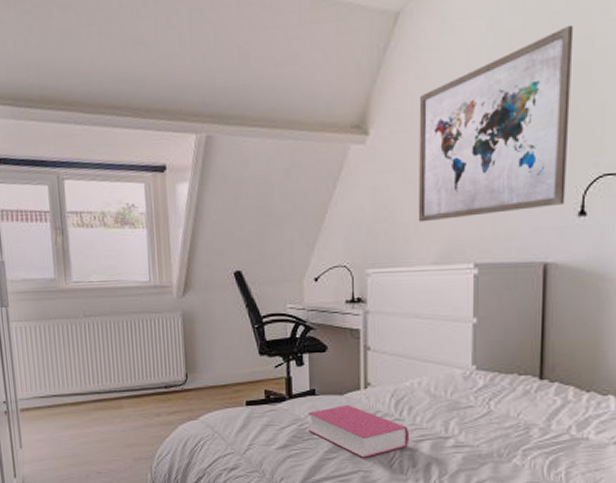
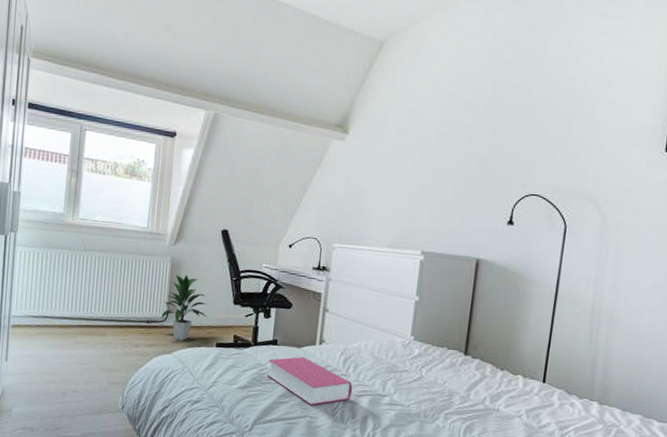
indoor plant: none [180,328,232,403] -> present [161,274,207,341]
wall art: present [418,25,574,222] -> none [380,74,517,214]

